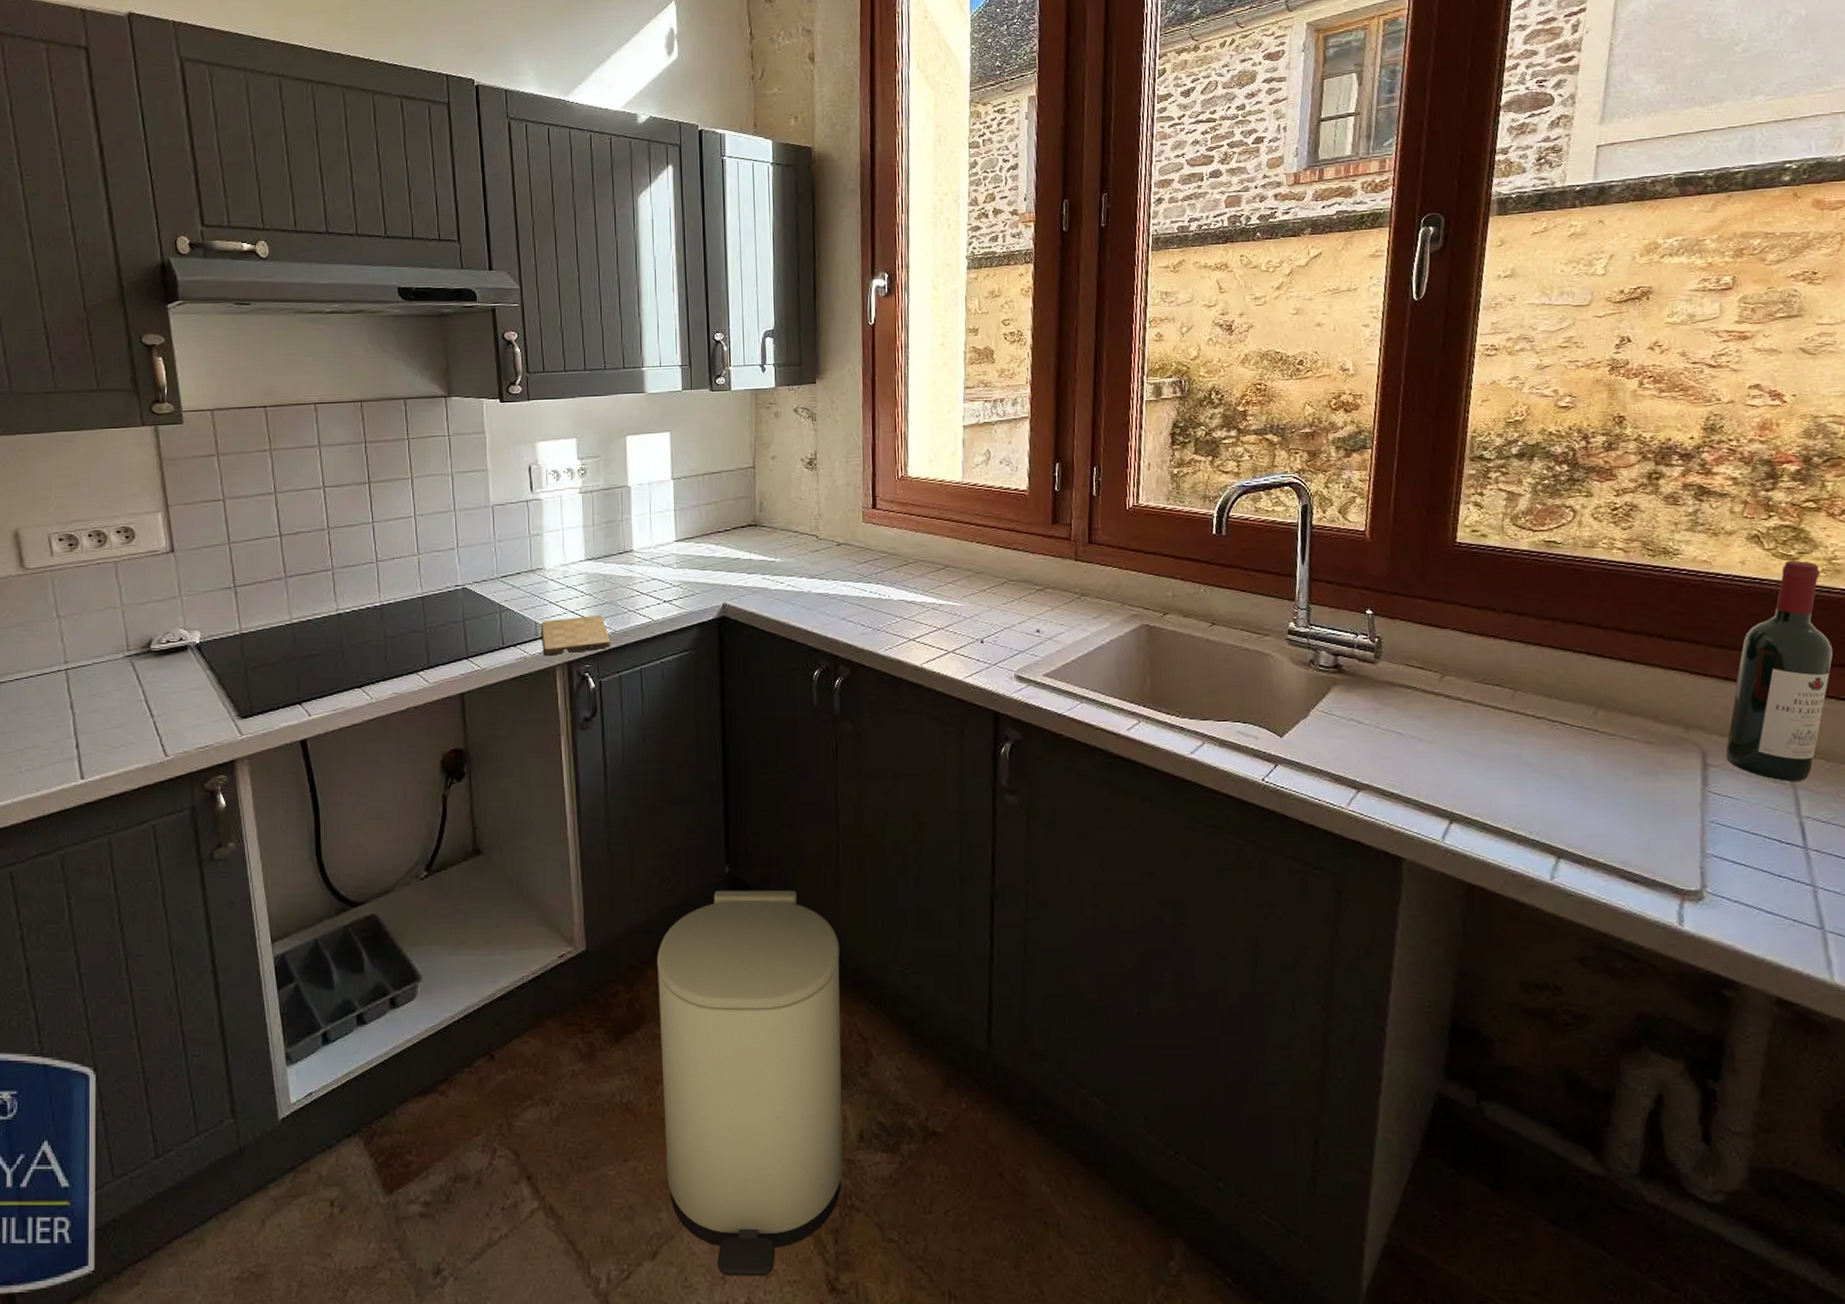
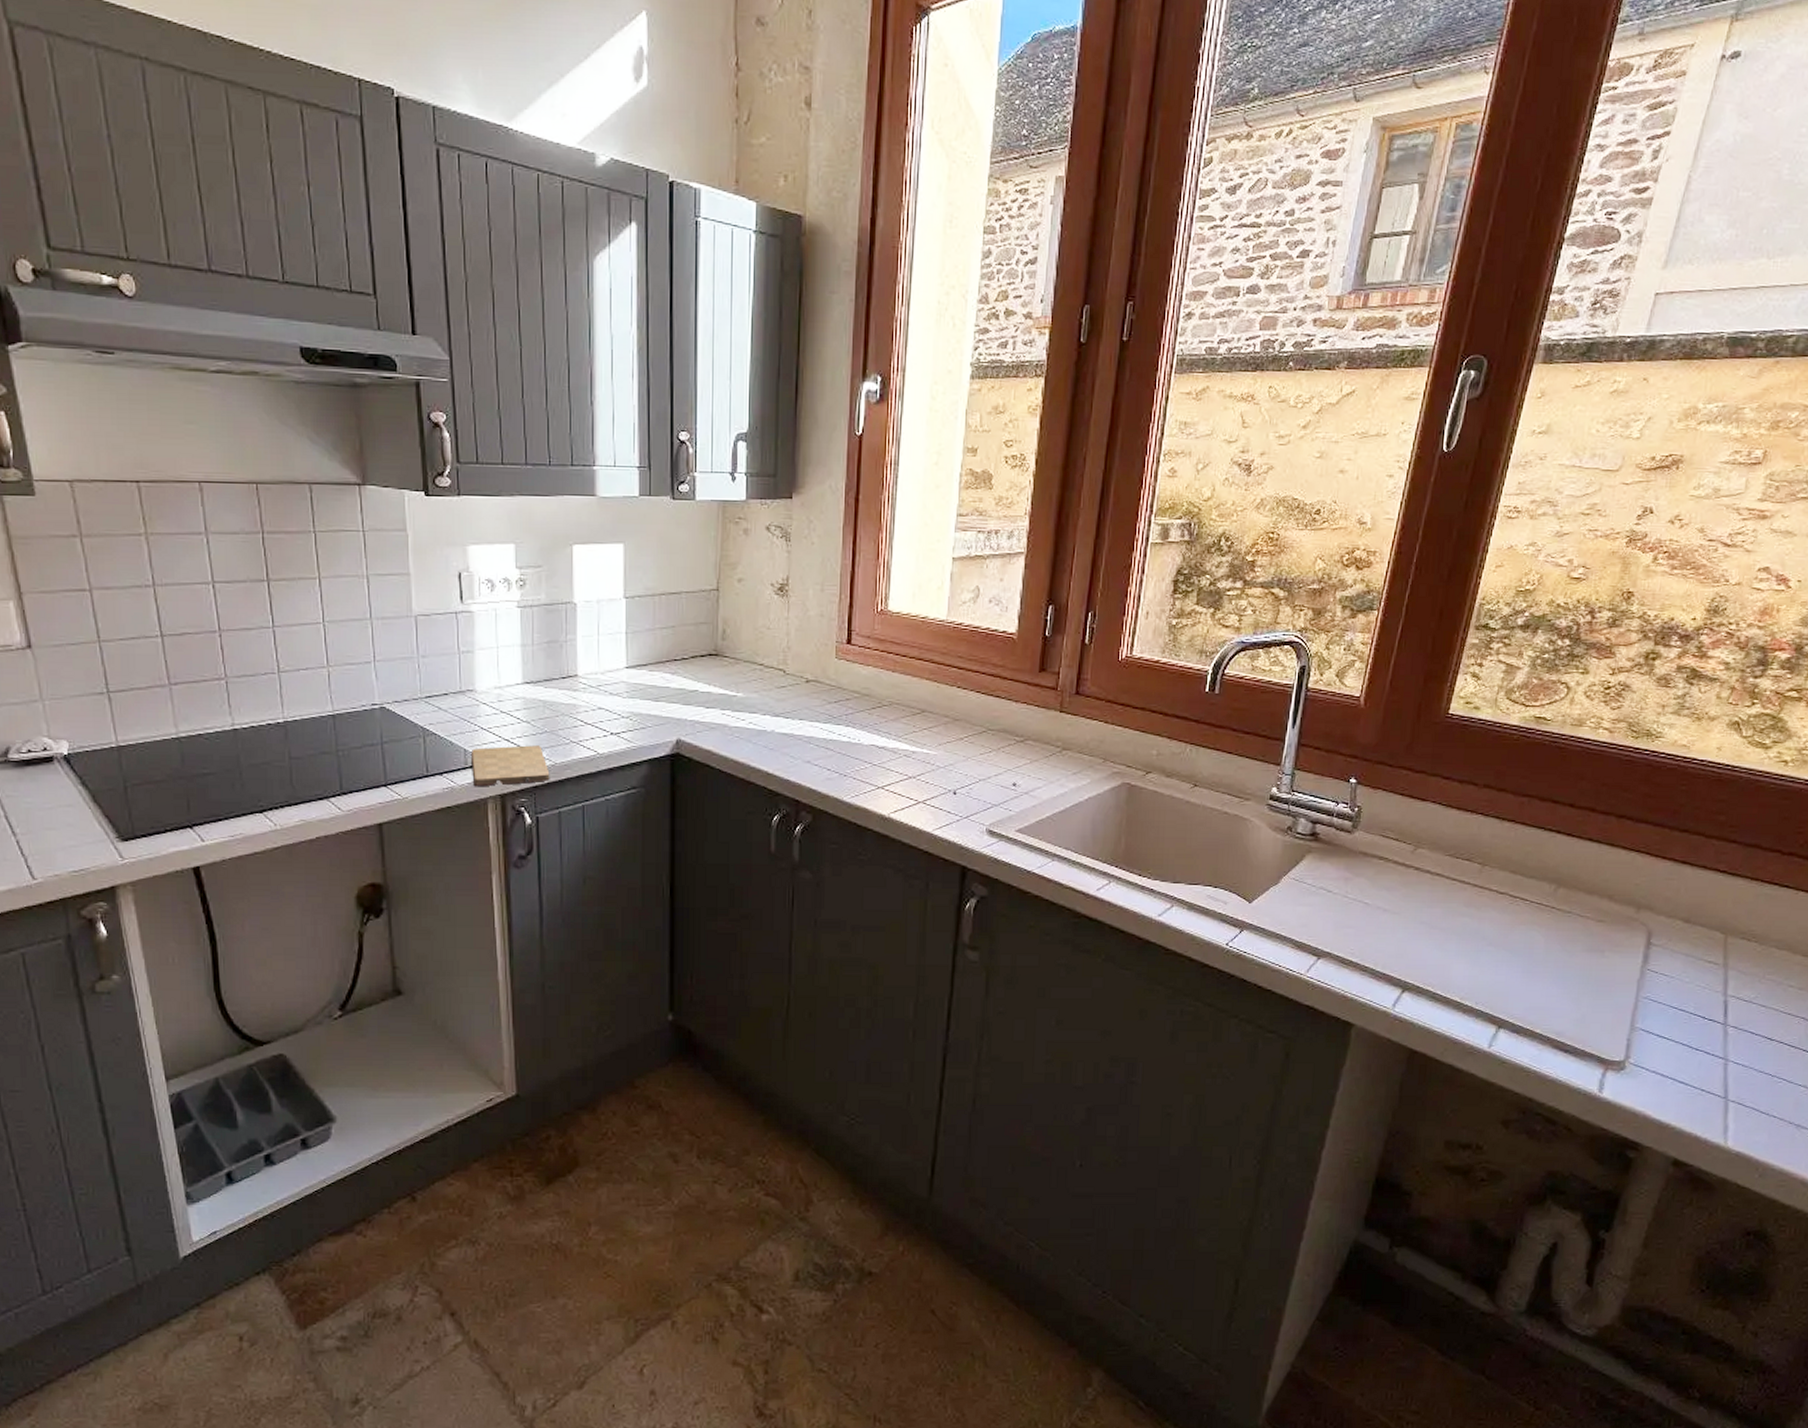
pedal bin: present [656,890,843,1277] -> none [592,1038,785,1404]
wine bottle: present [1725,560,1833,781] -> none [1669,748,1789,962]

